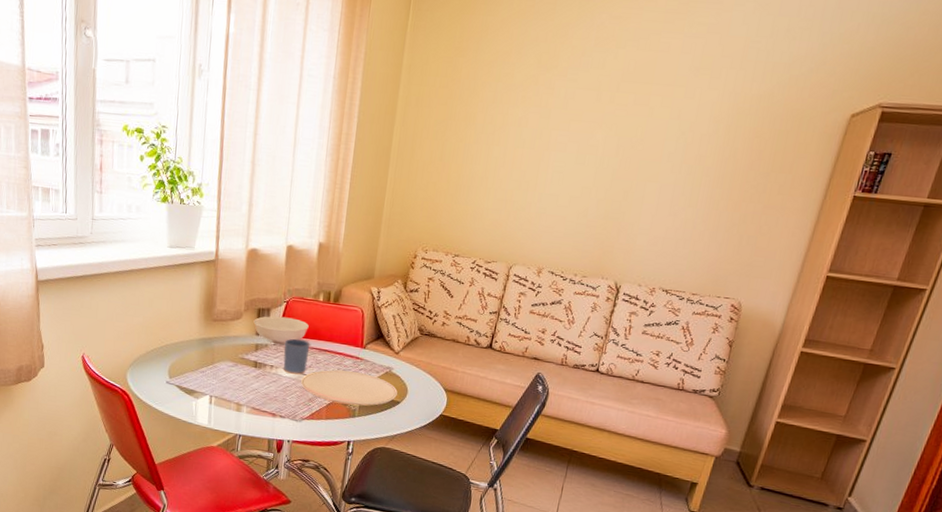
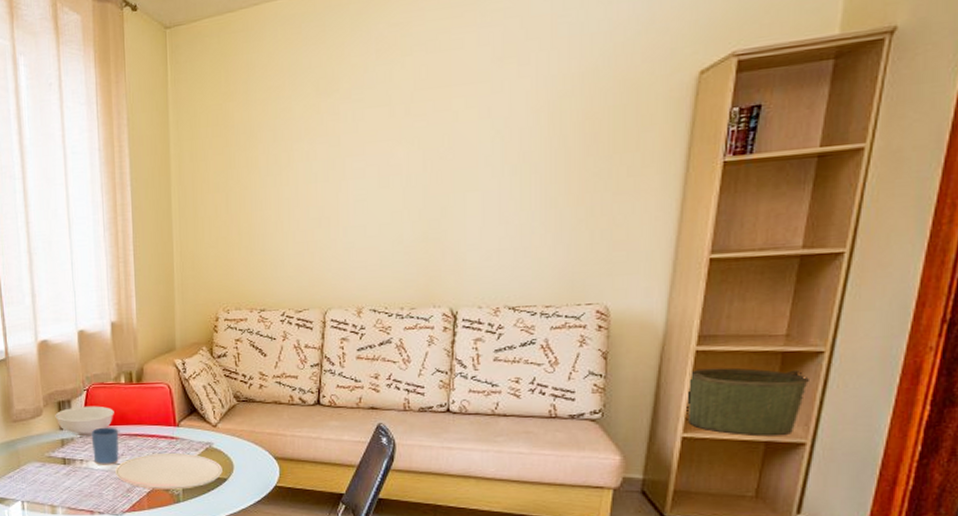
basket: none [783,367,880,432] -> present [688,368,809,437]

